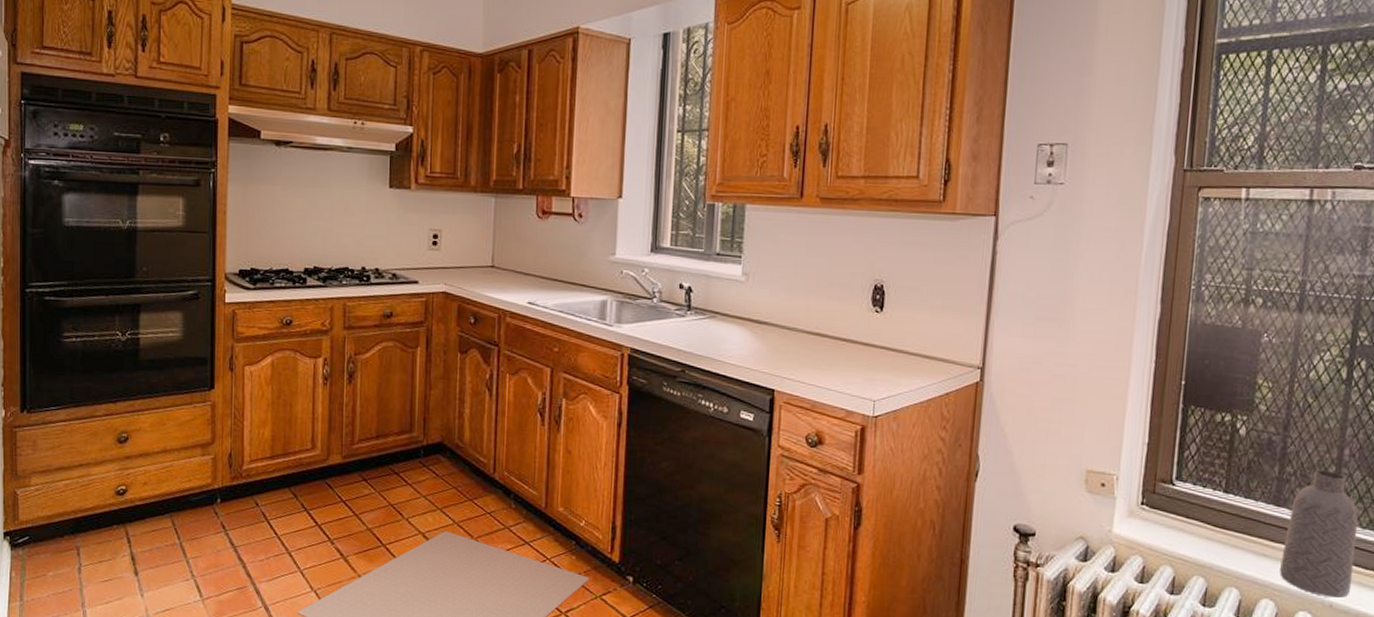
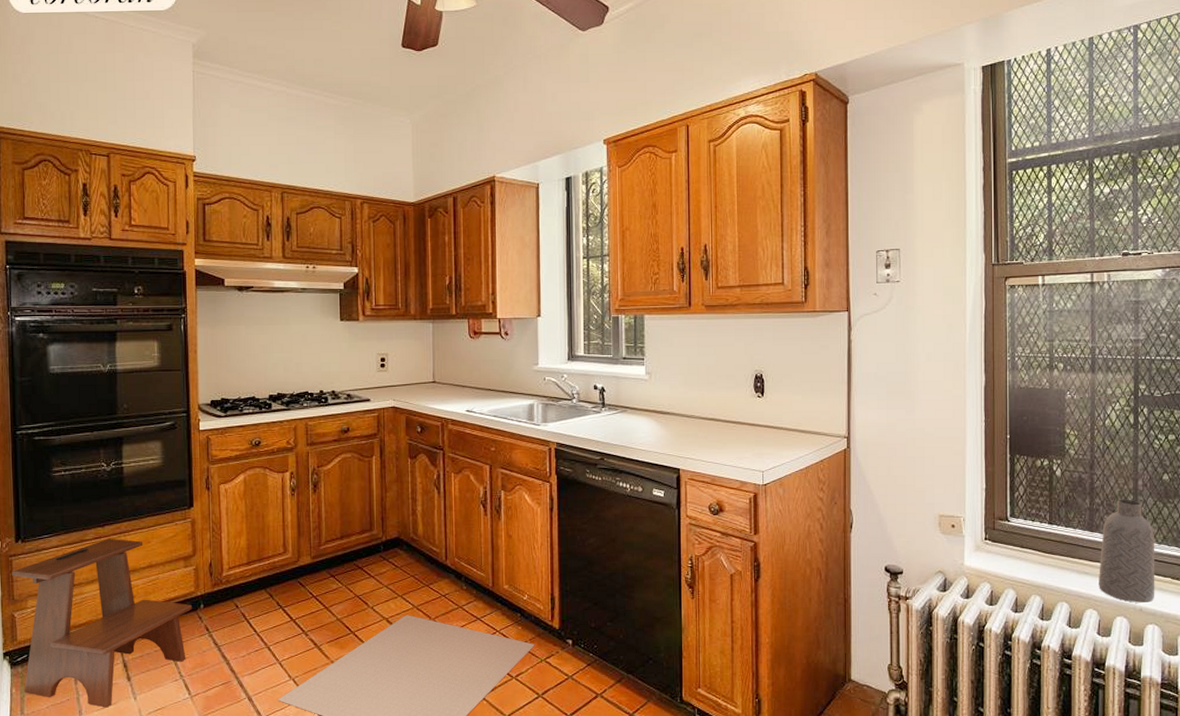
step stool: none [16,416,209,603] -> present [12,538,193,708]

